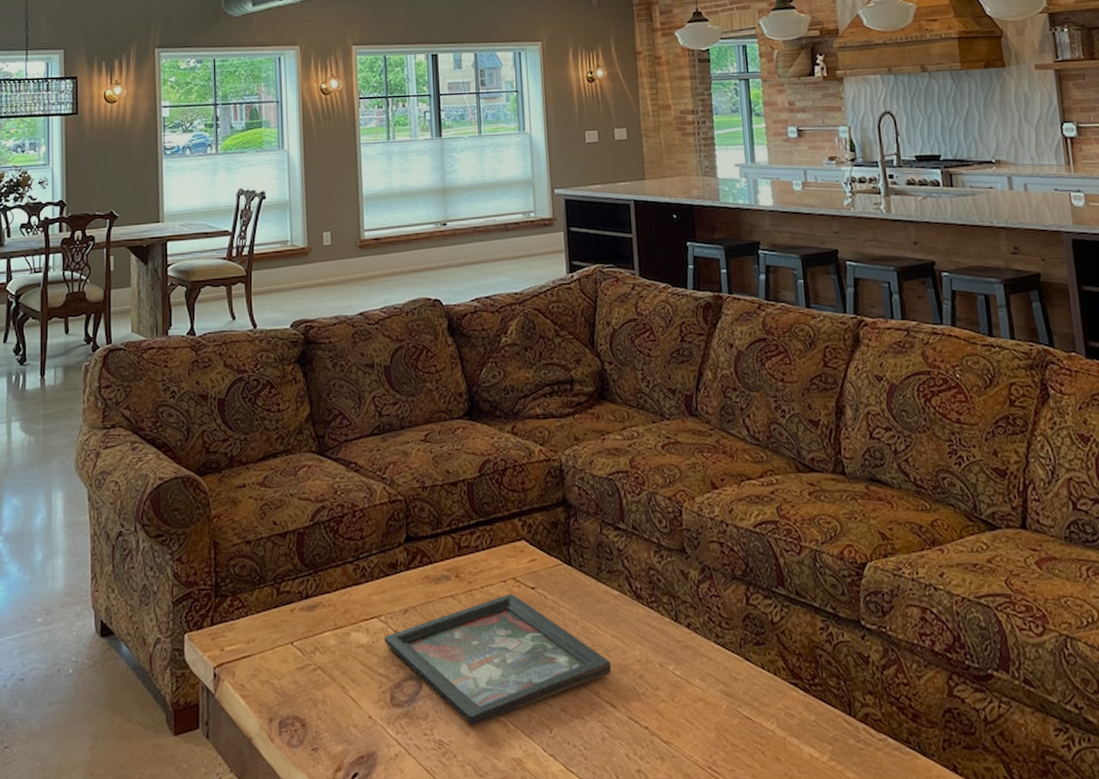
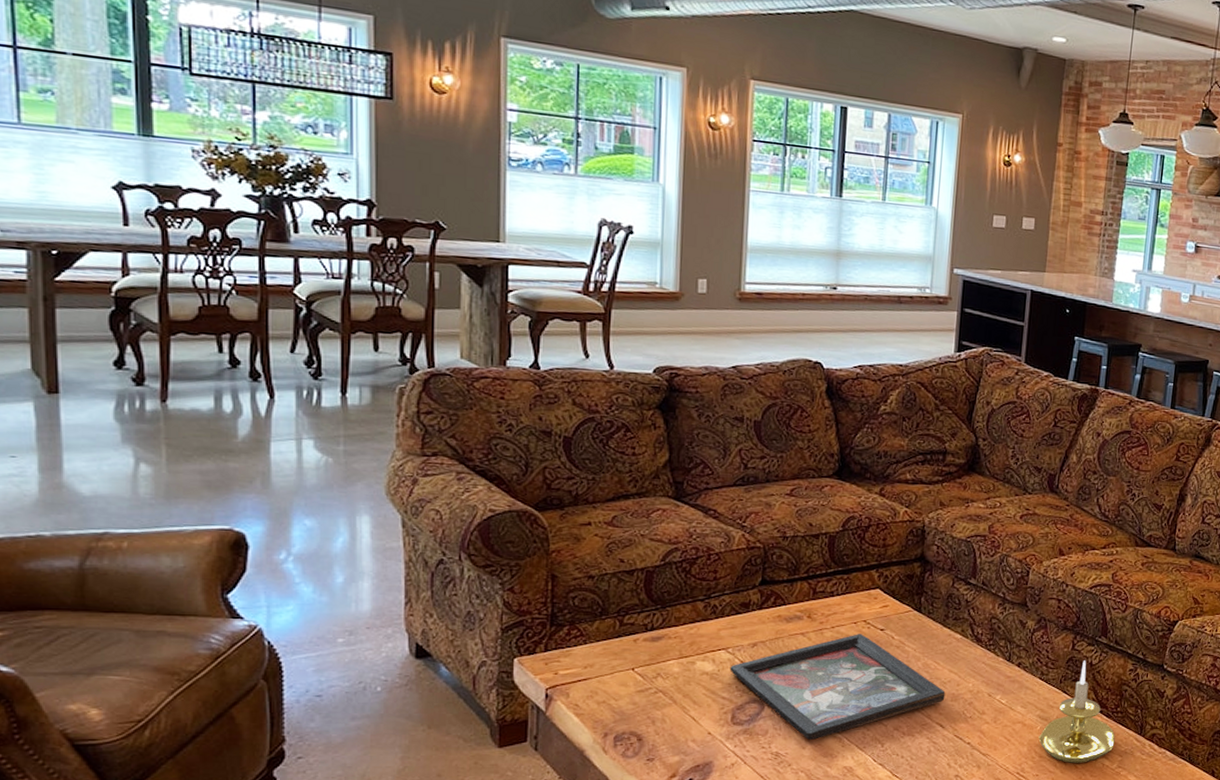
candle holder: none [726,618,820,754] -> present [1038,660,1115,763]

